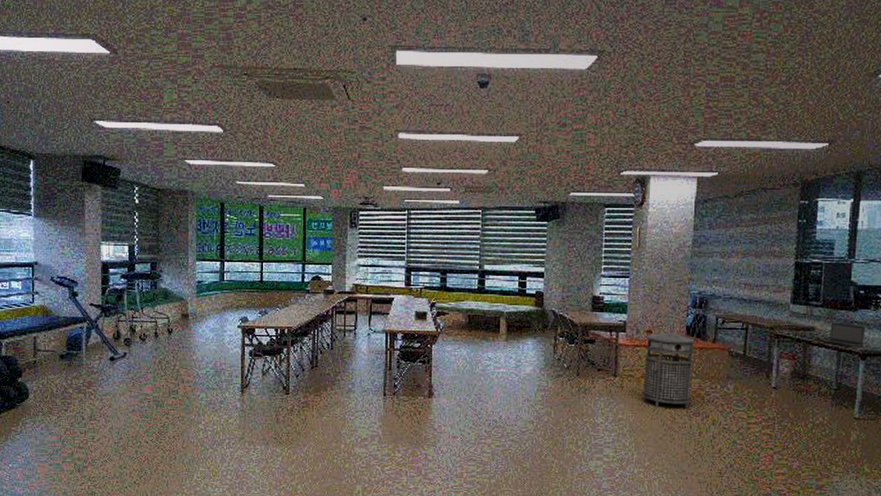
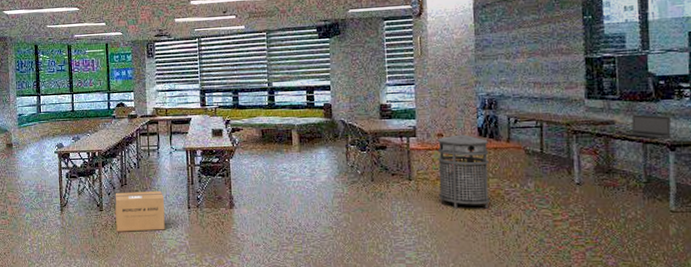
box: none [303,375,358,419] -> present [115,191,165,232]

